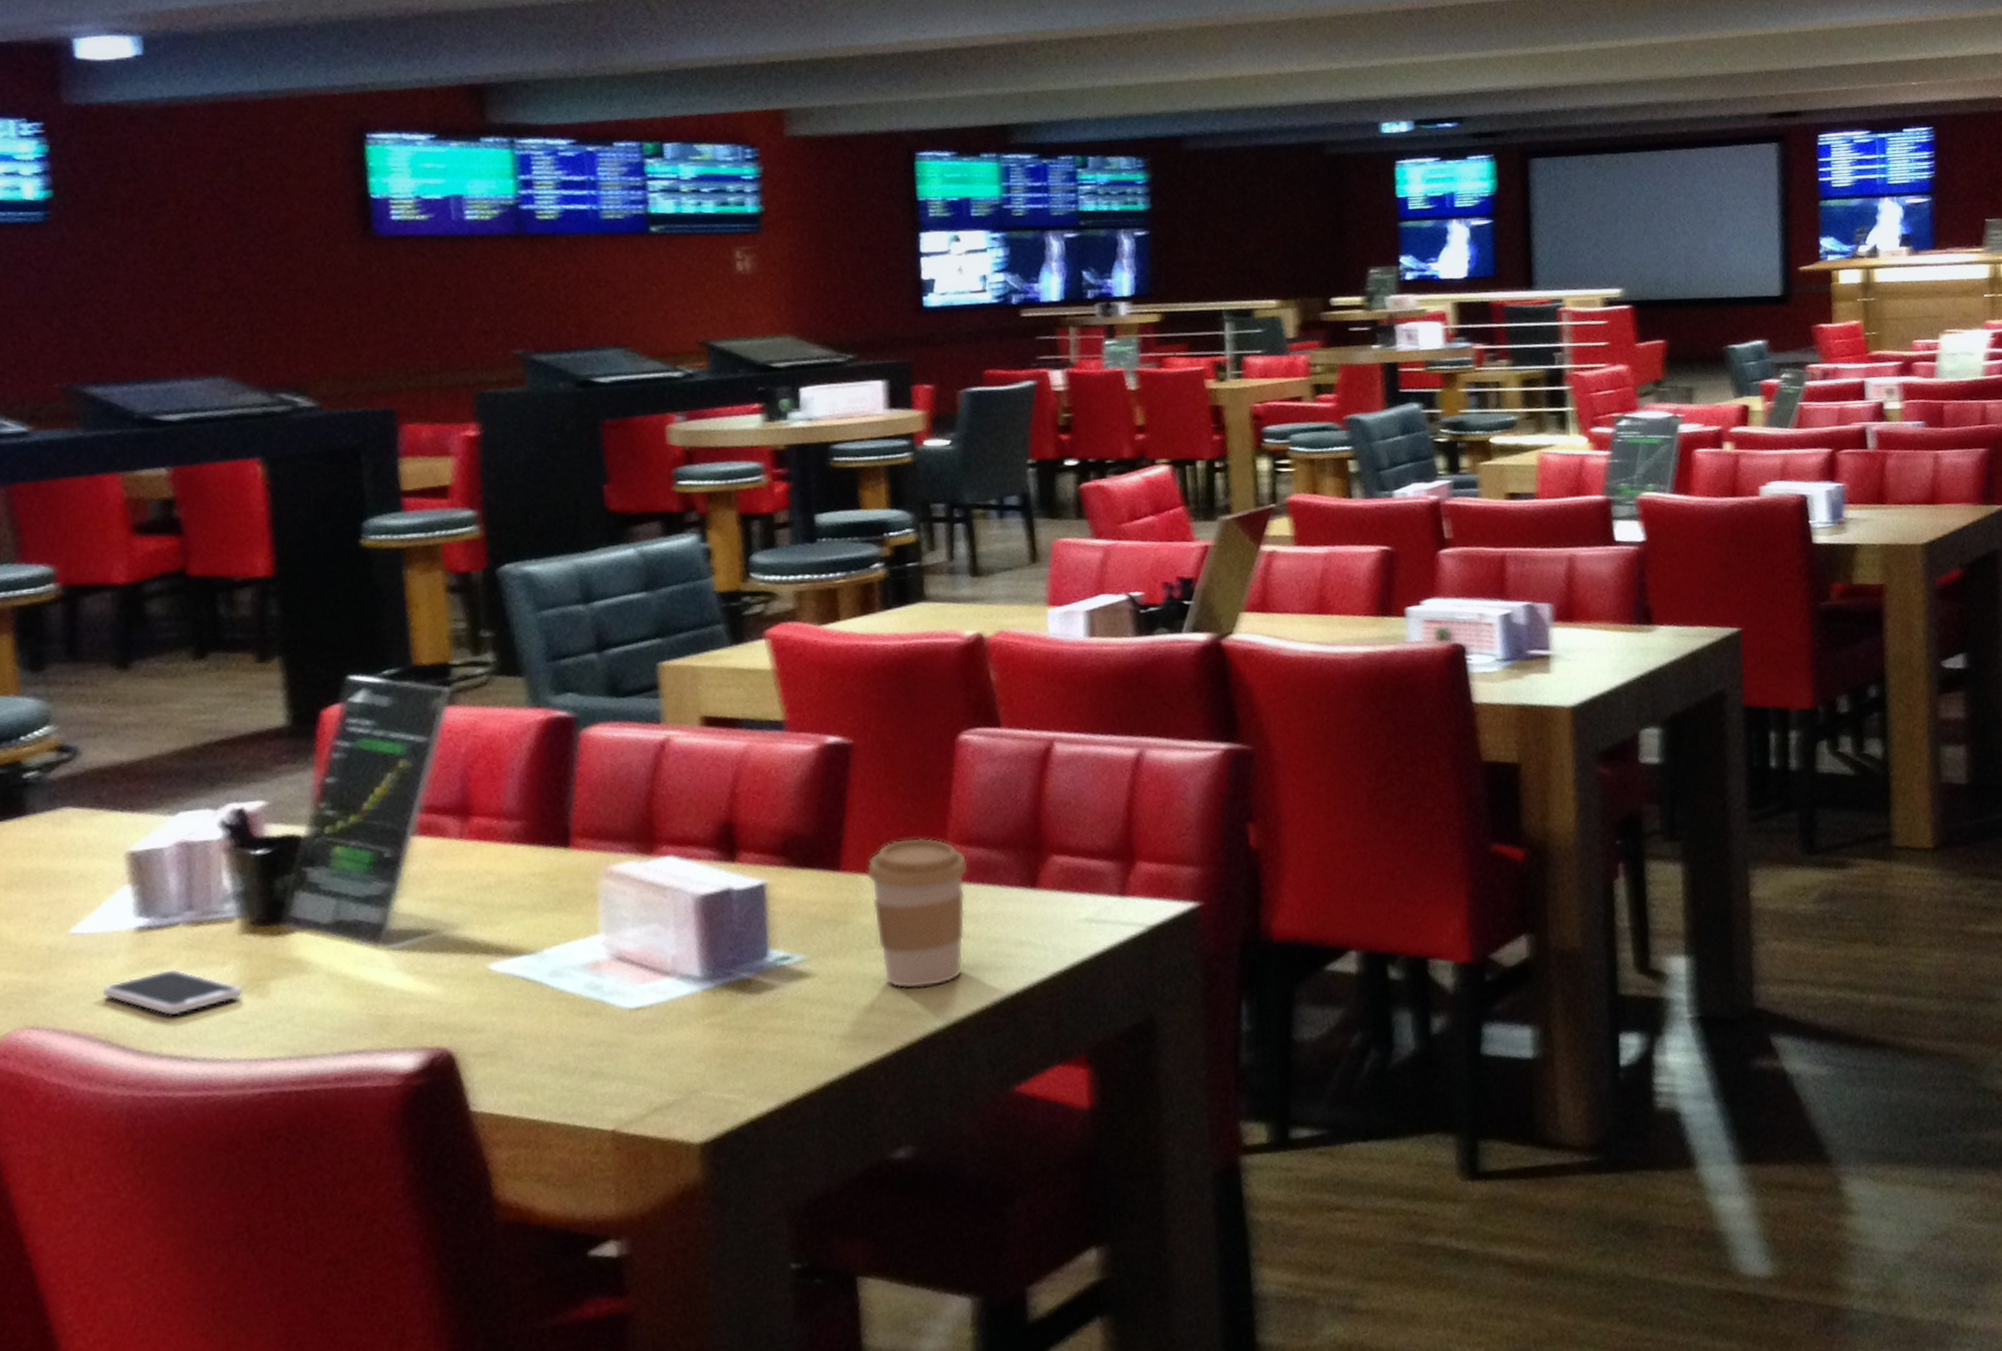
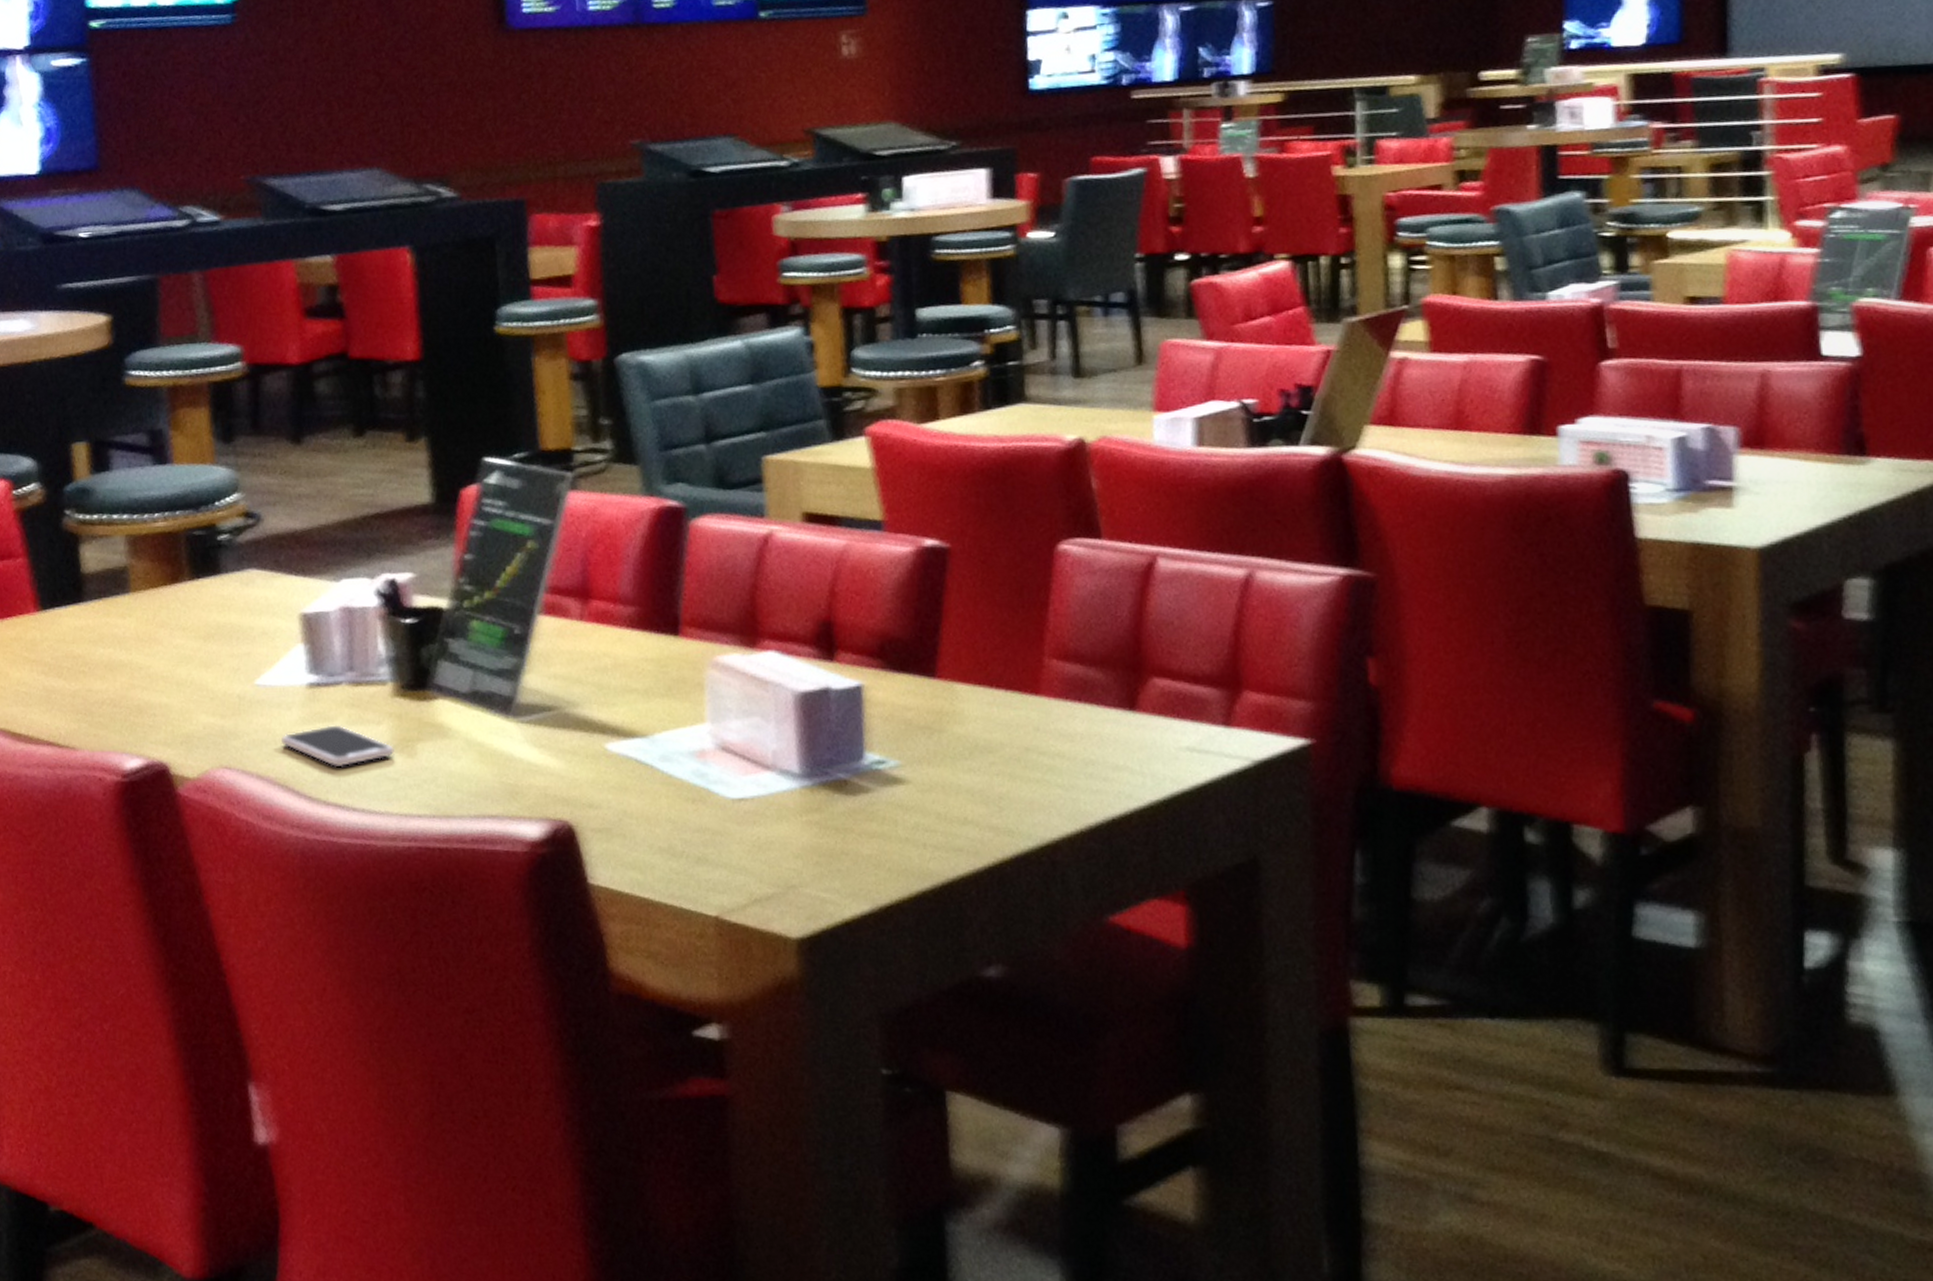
coffee cup: present [866,837,969,989] -> none [961,648,1065,805]

